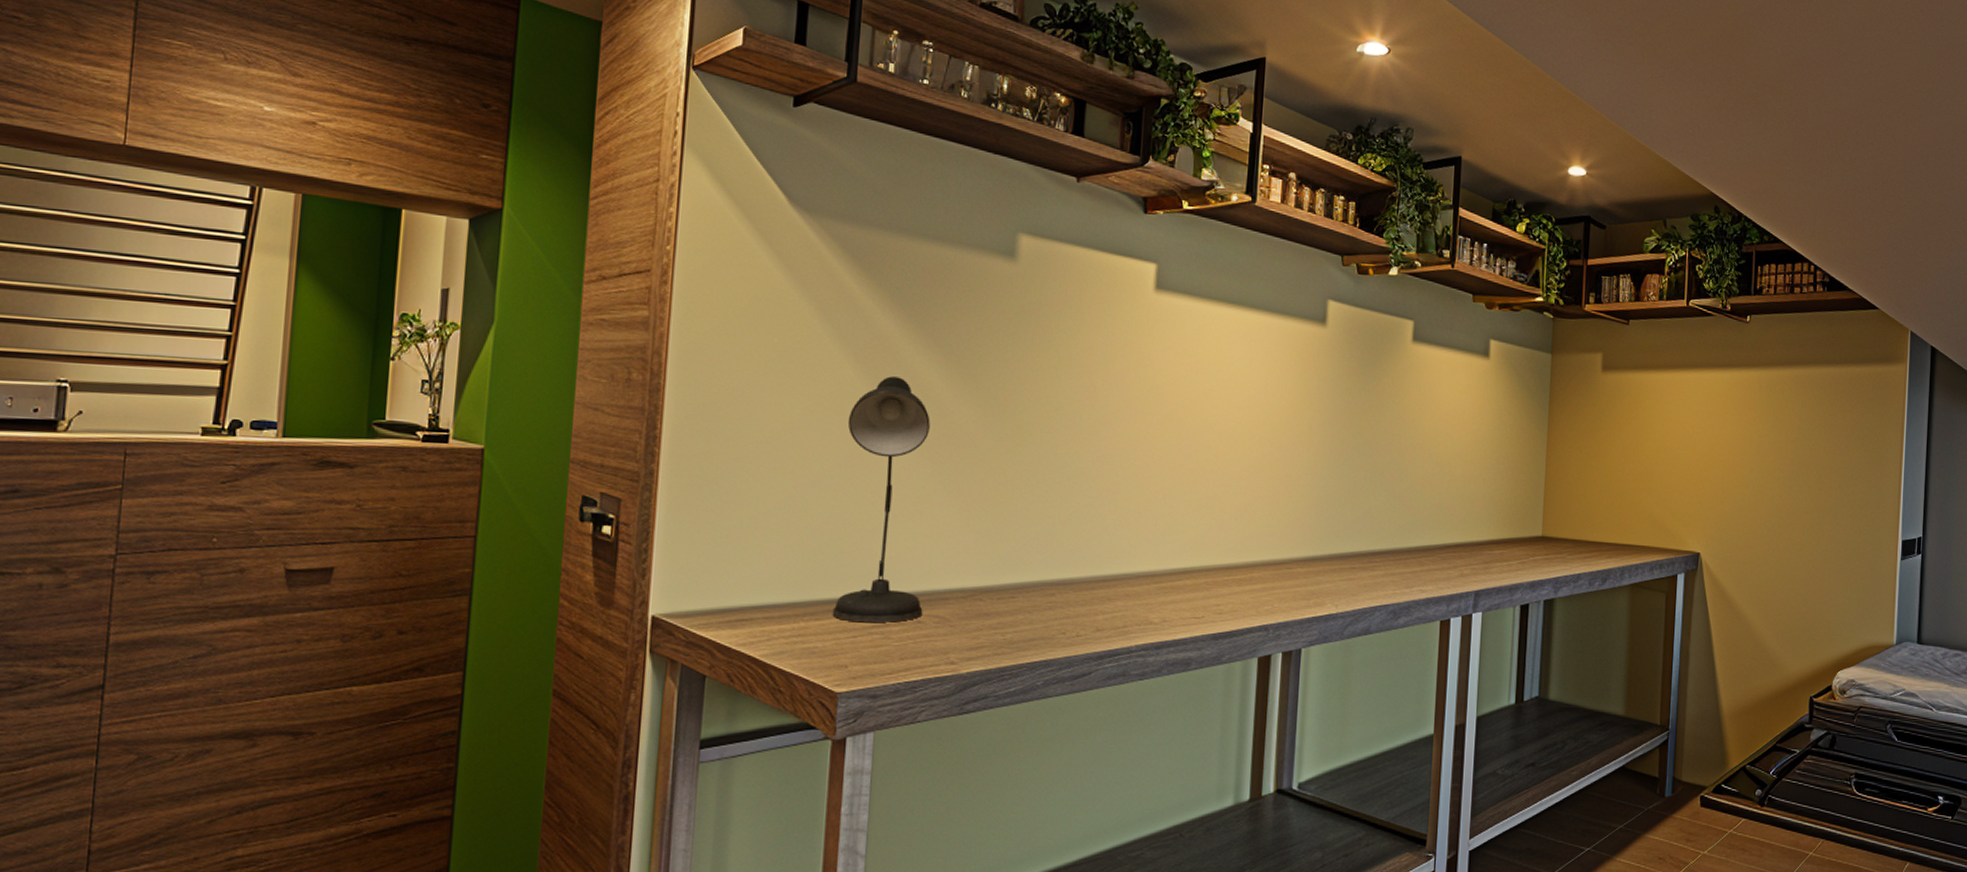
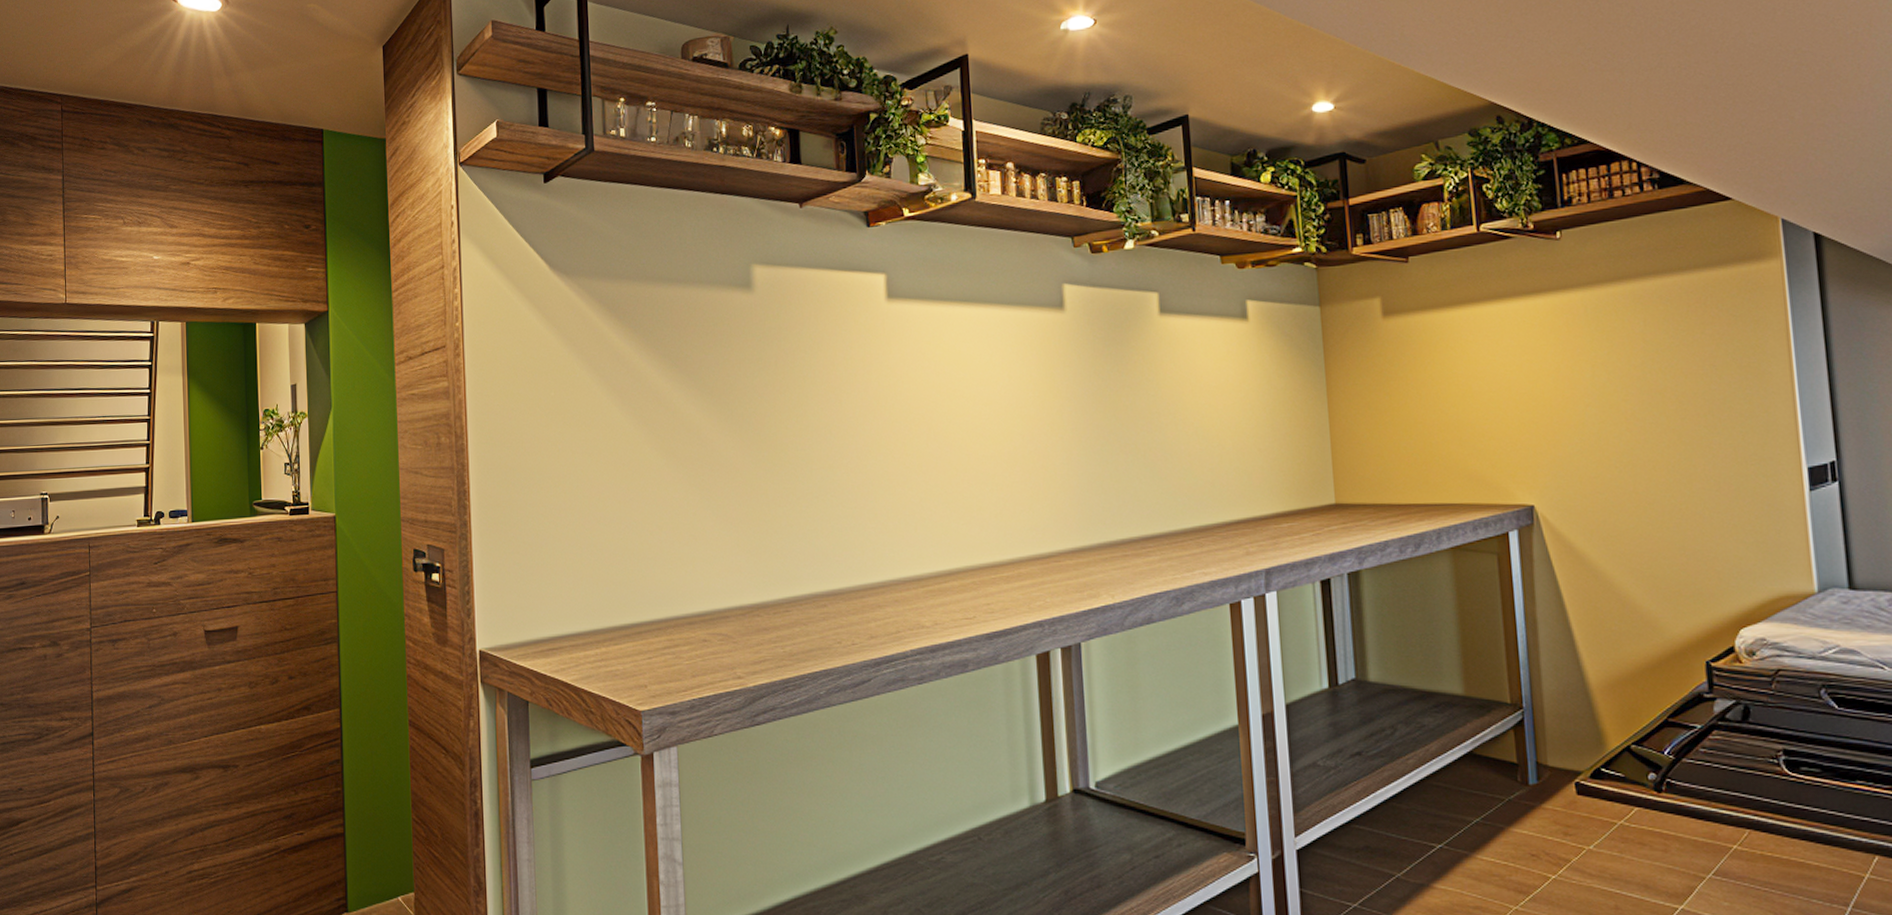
desk lamp: present [832,376,930,623] -> none [621,413,707,645]

